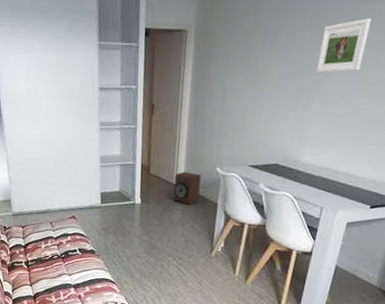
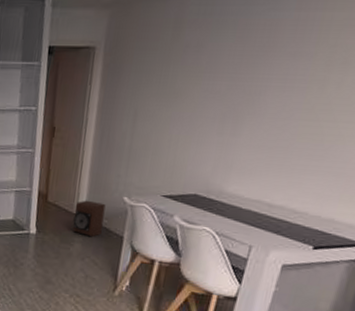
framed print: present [316,18,371,73] -> none [247,28,319,92]

